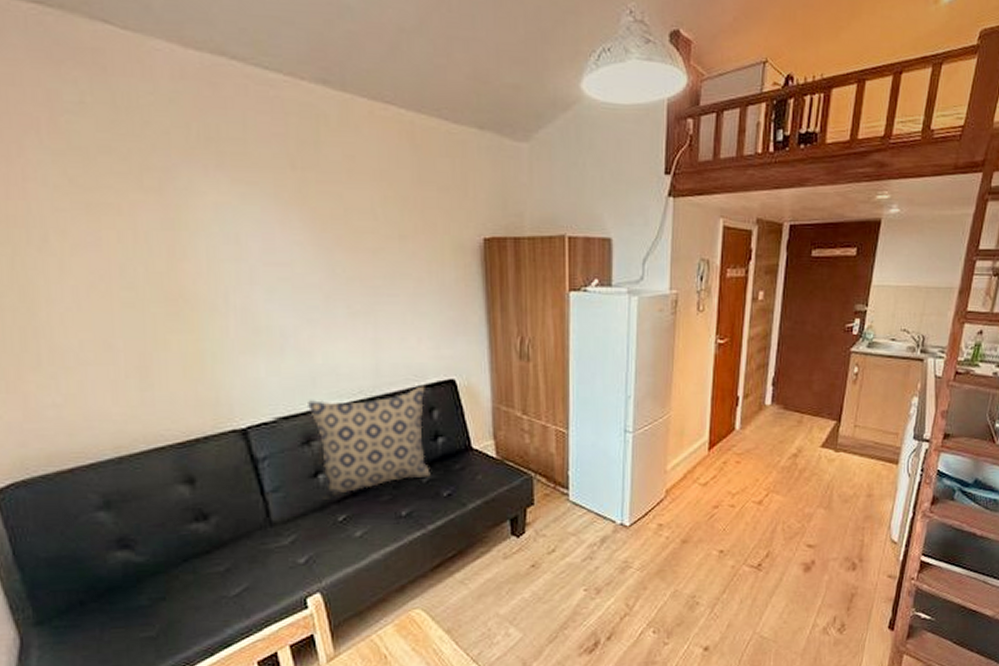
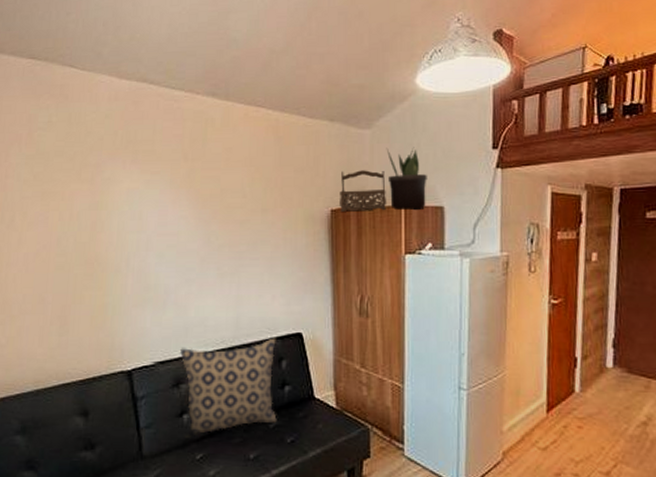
decorative basket: none [494,192,548,242] -> present [340,170,386,212]
planter: none [547,166,594,241] -> present [386,147,427,210]

